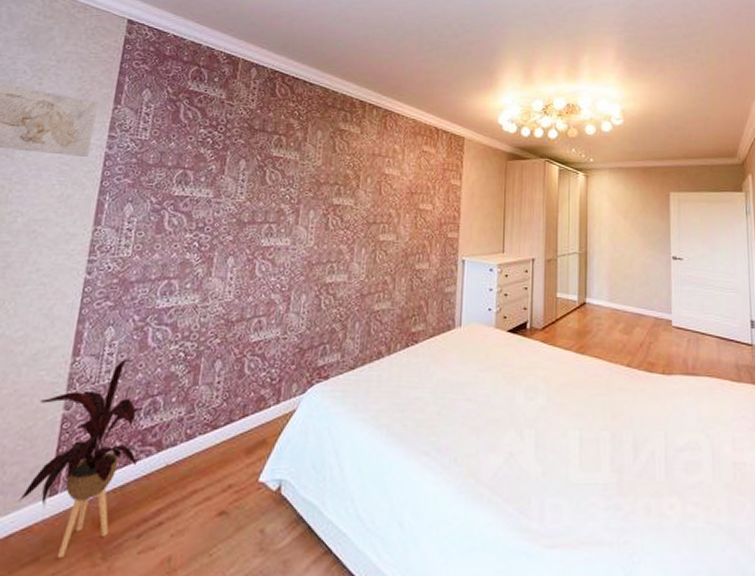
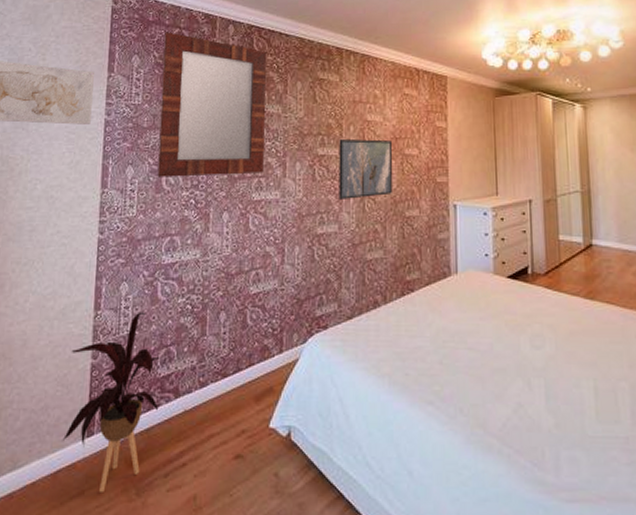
home mirror: none [159,68,289,220] -> present [157,32,267,177]
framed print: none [350,189,408,250] -> present [339,138,393,199]

